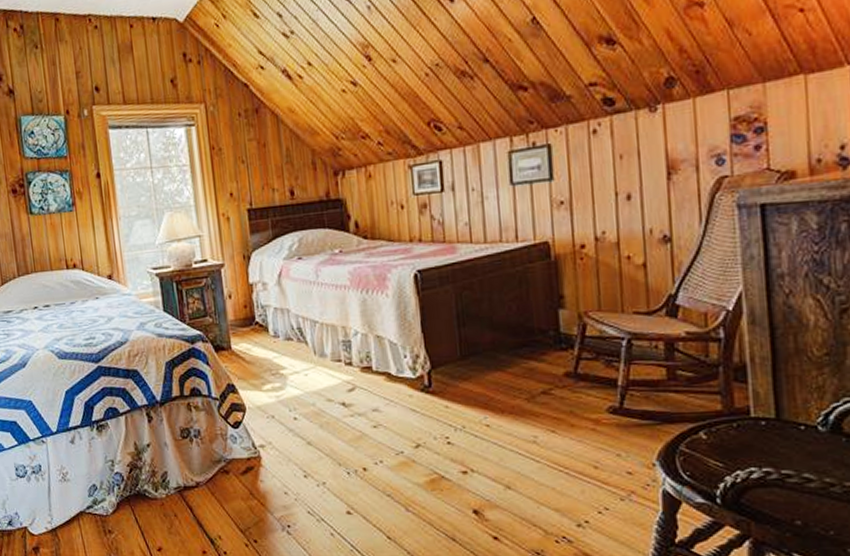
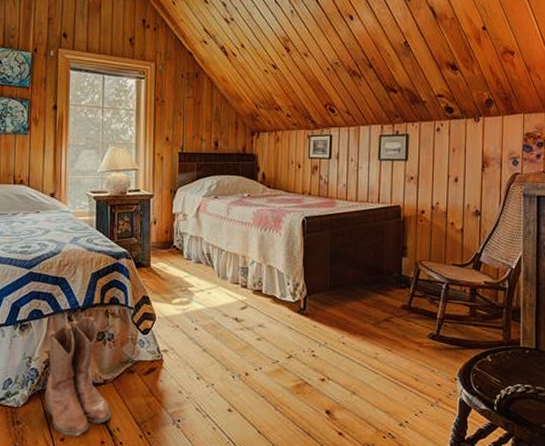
boots: none [126,411,210,545] -> present [45,316,111,436]

